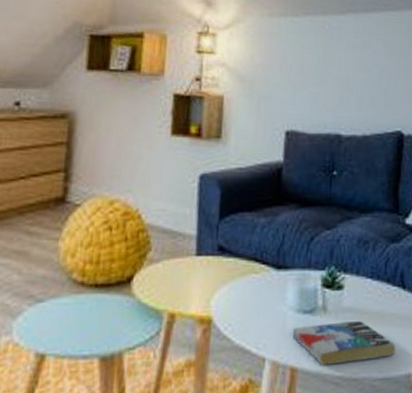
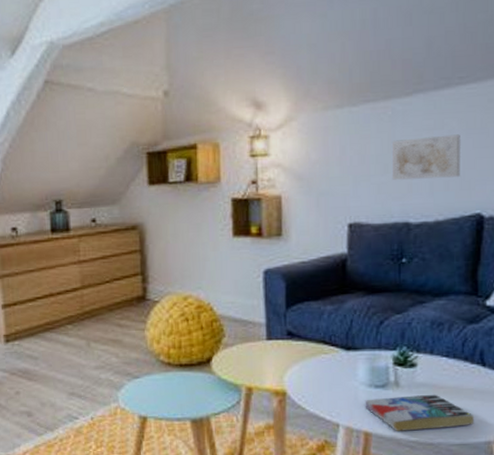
wall art: none [327,53,385,94] -> present [391,134,460,180]

